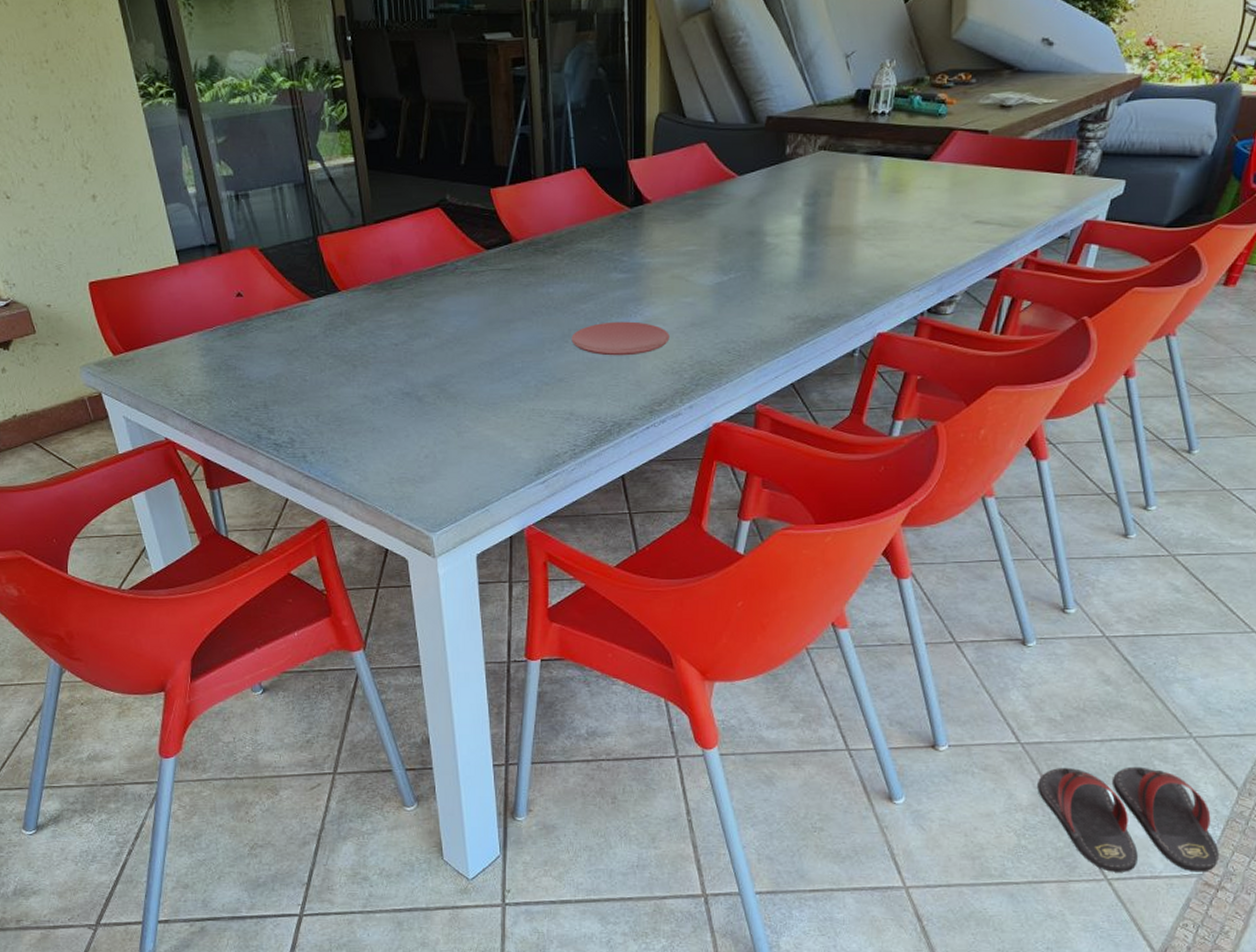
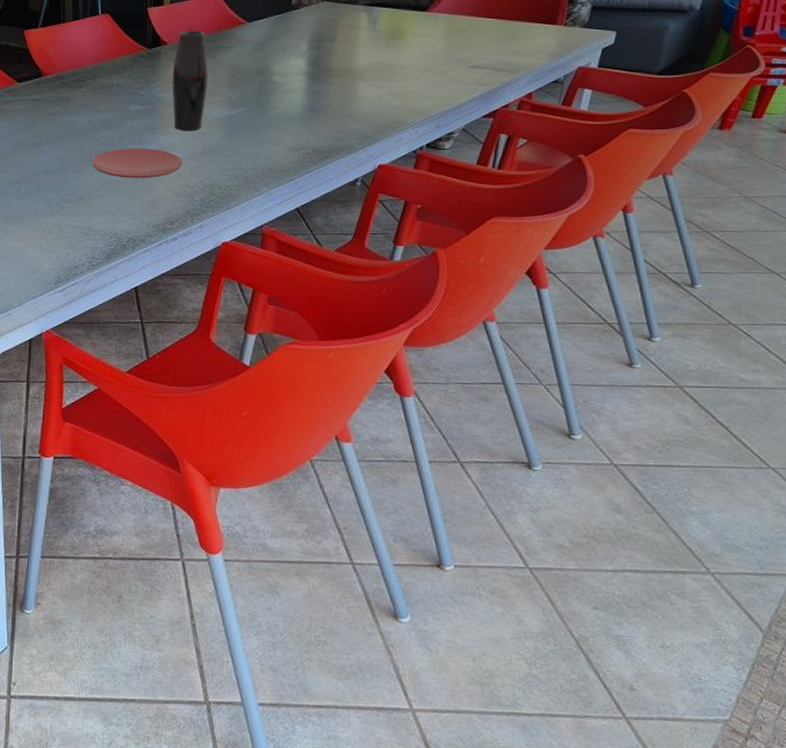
vase: none [656,186,695,301] -> present [172,31,208,131]
sandal: present [1037,766,1219,872] -> none [548,595,746,718]

